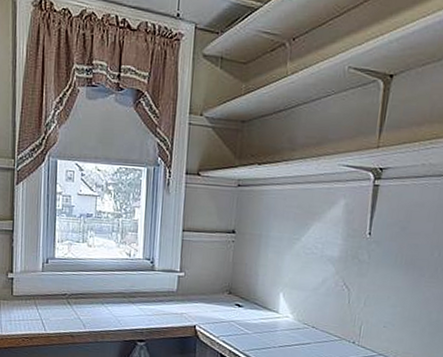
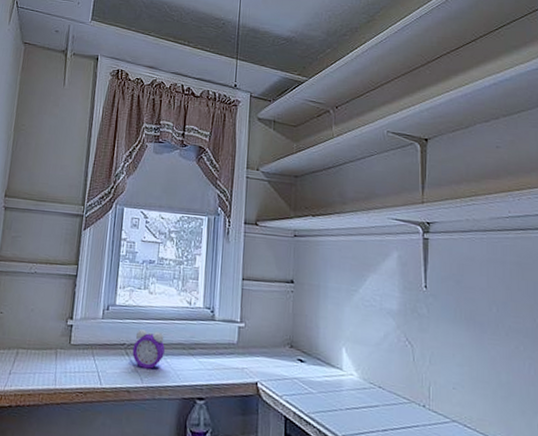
alarm clock: none [74,280,106,316] -> present [132,329,165,369]

